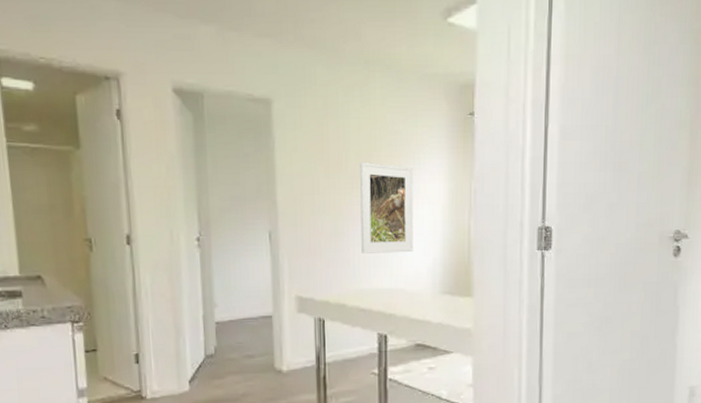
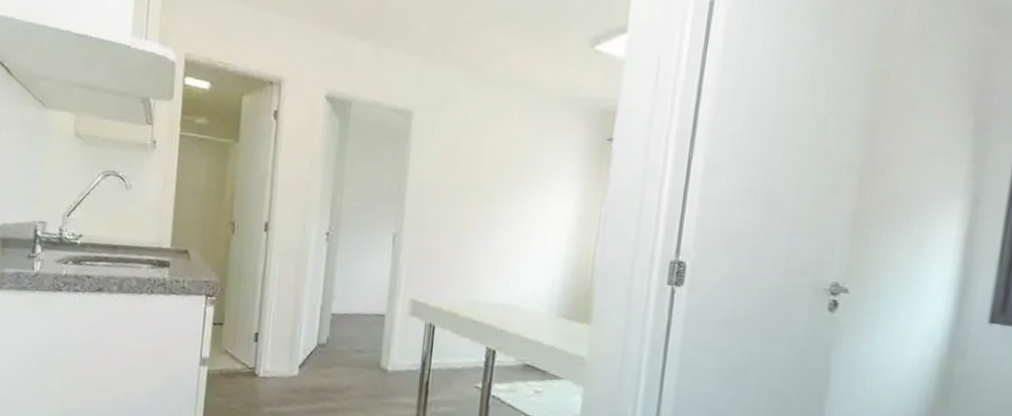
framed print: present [360,161,414,253] -> none [480,176,543,271]

